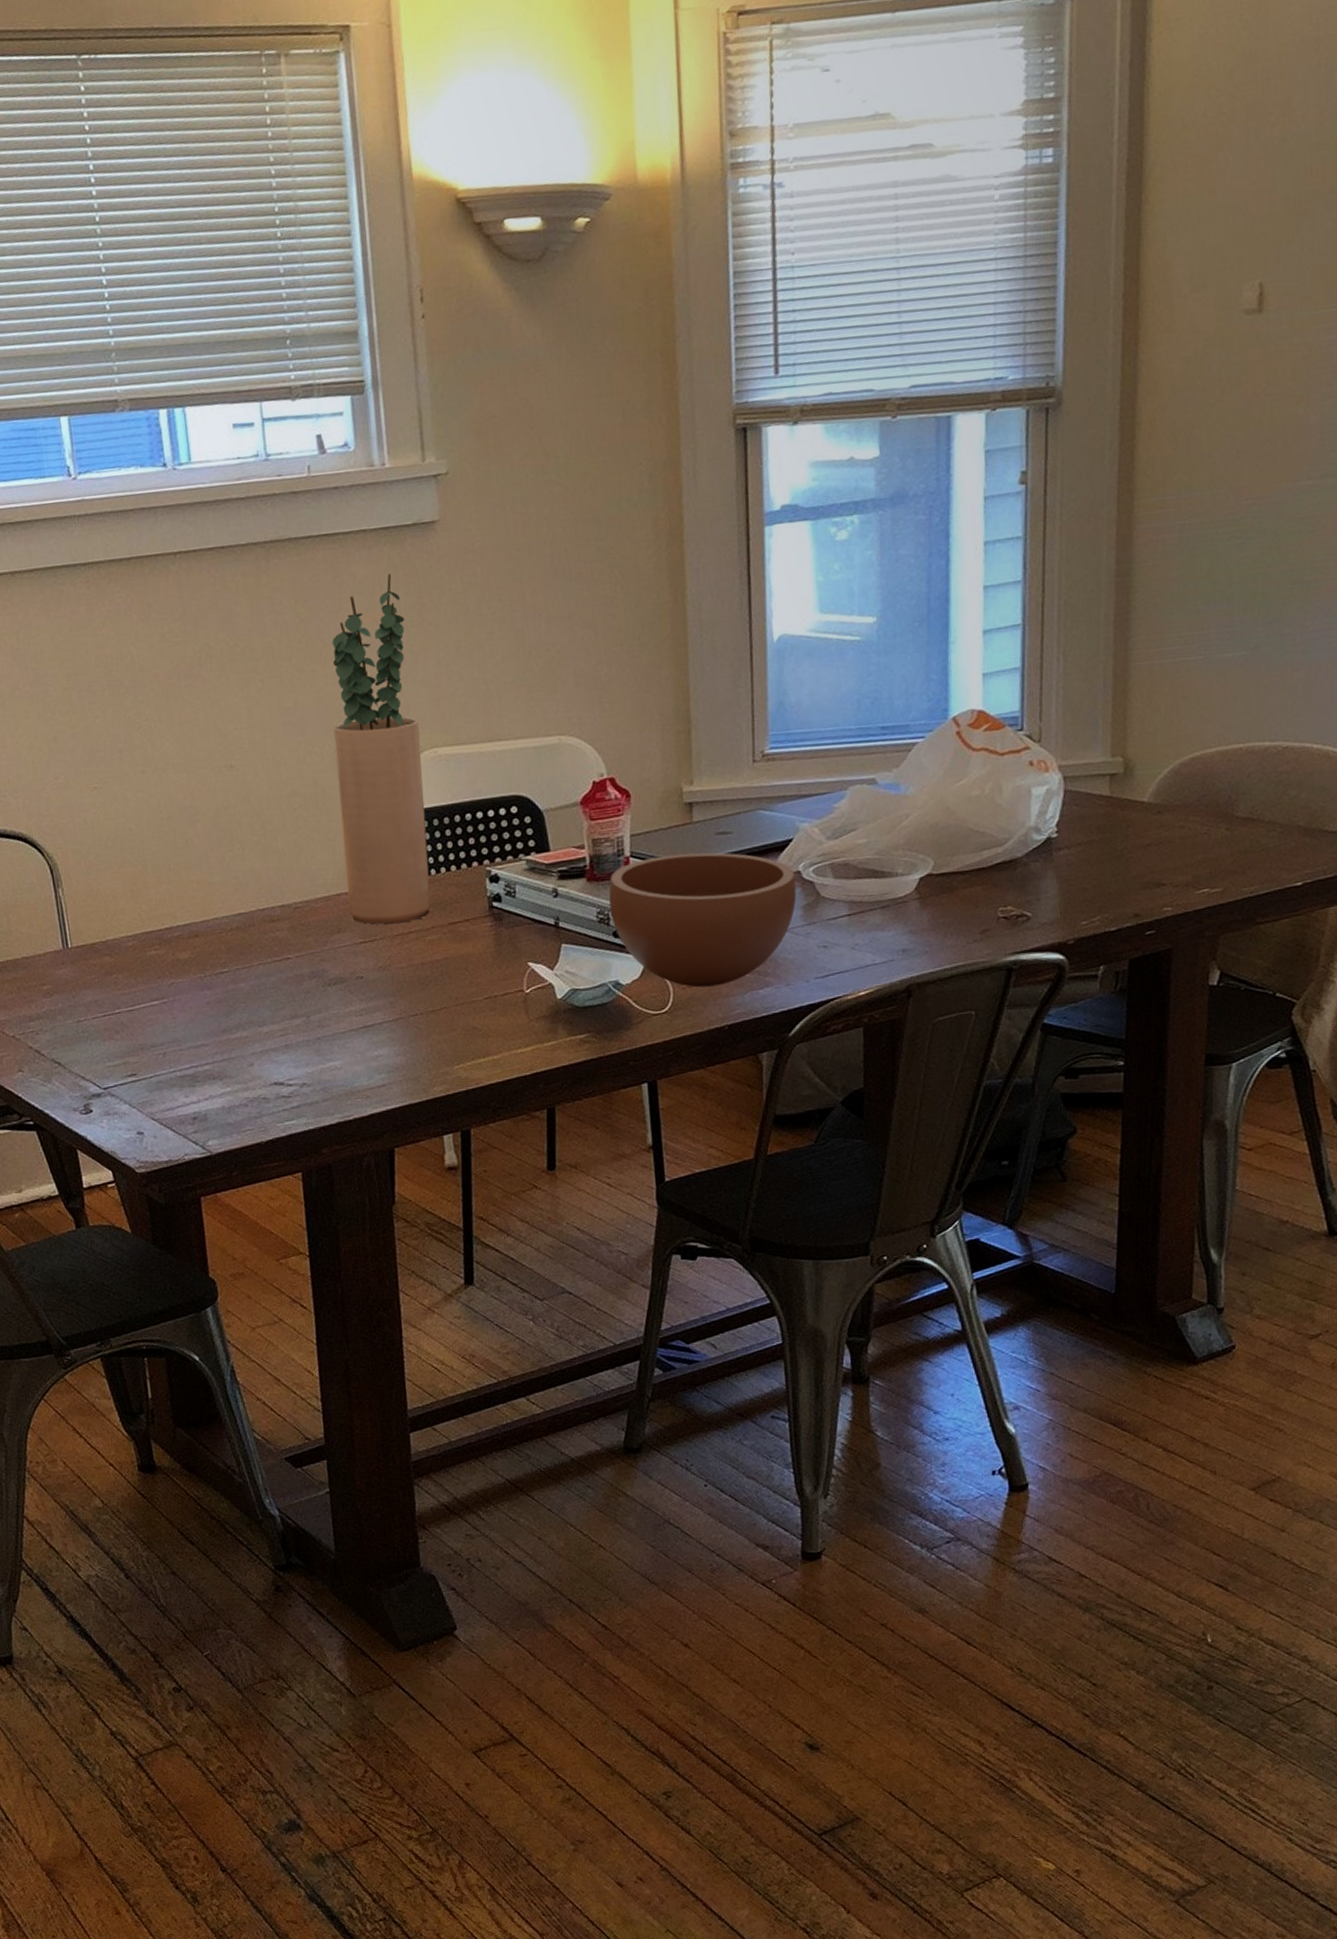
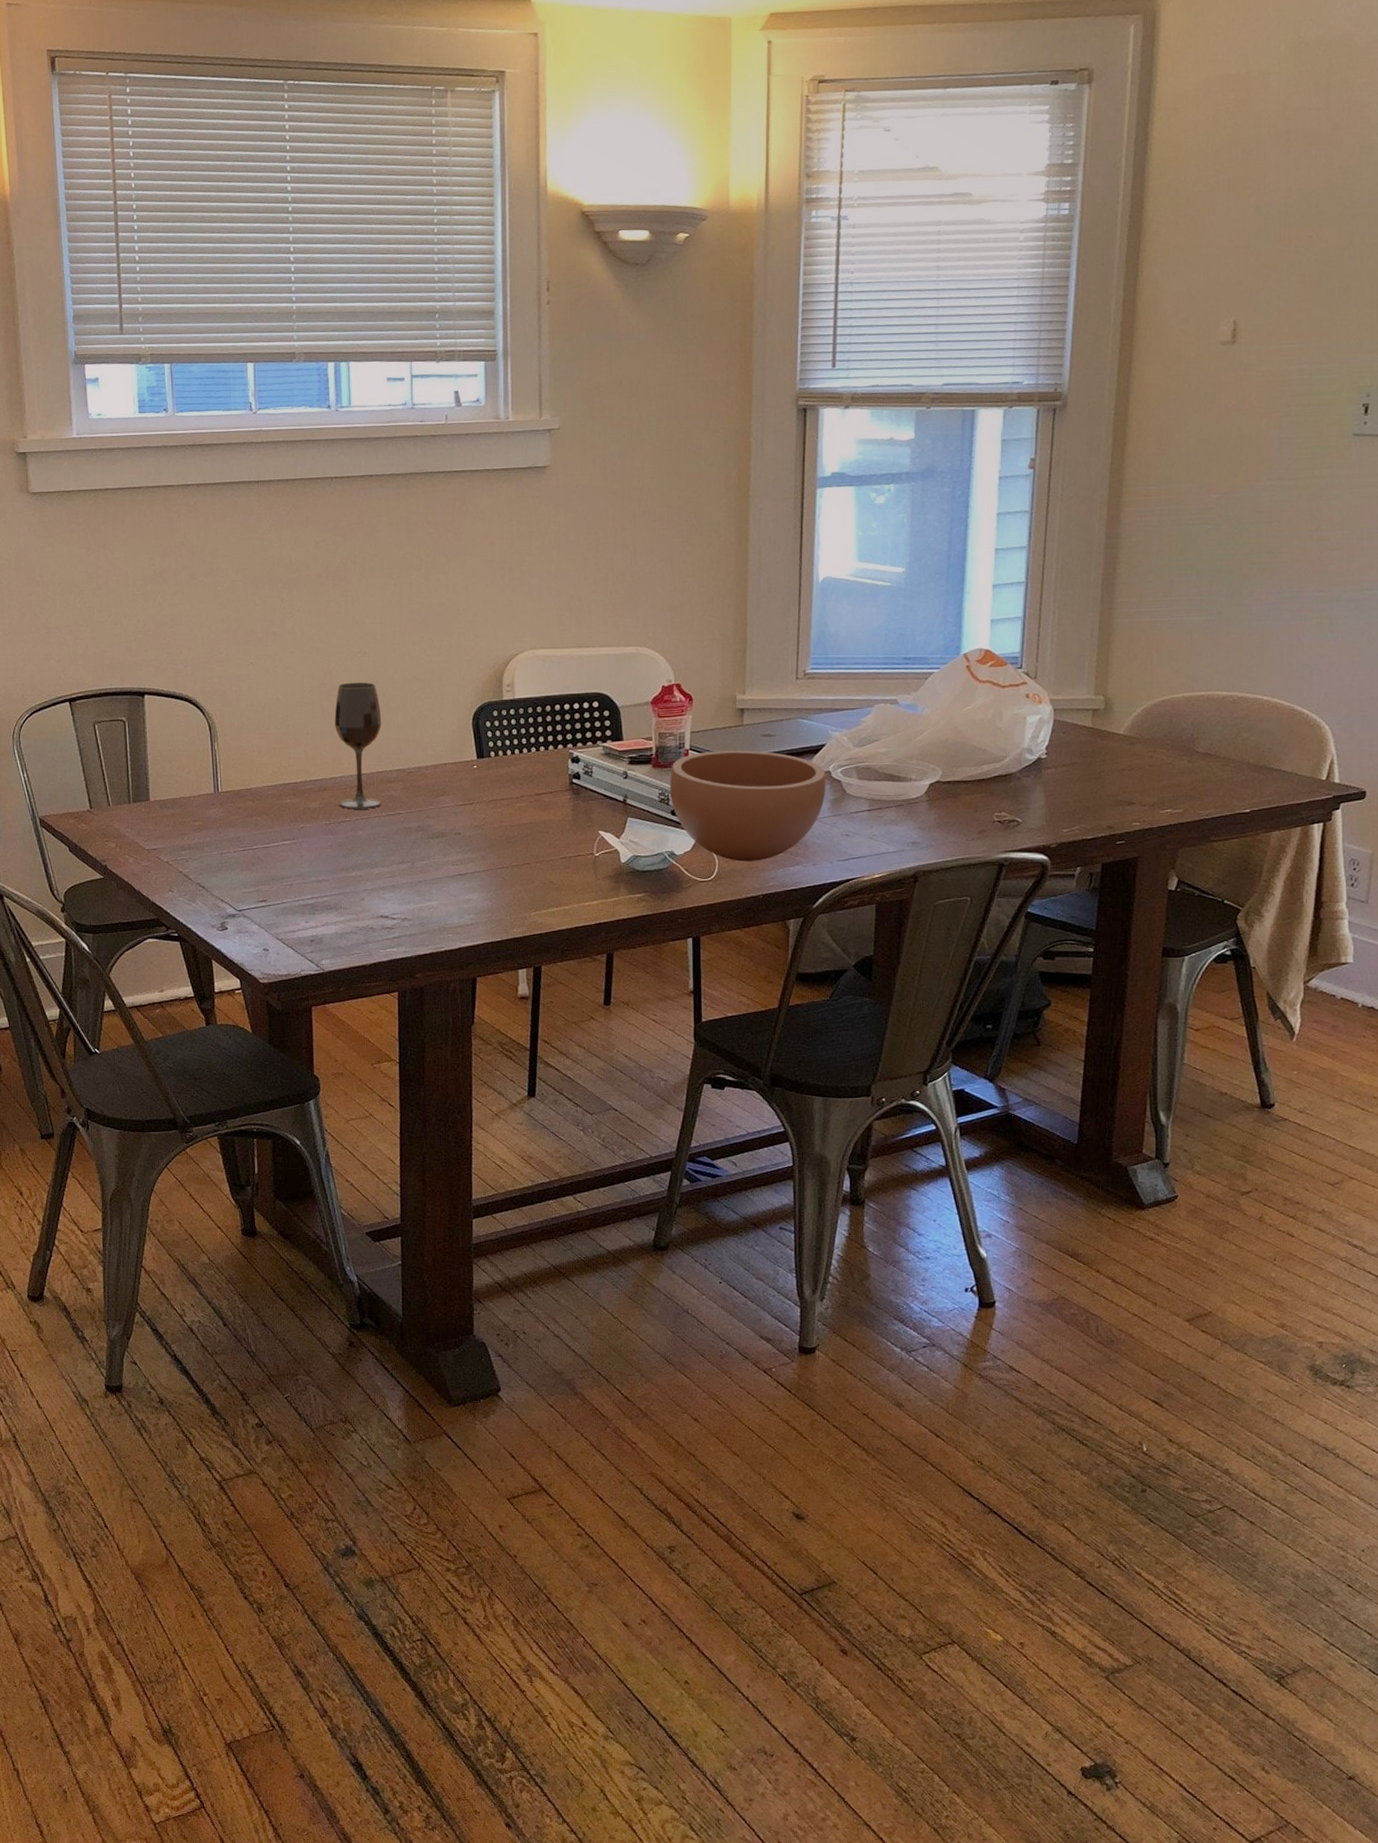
wine glass: none [199,802,265,958] -> present [334,682,382,810]
vase: present [331,574,431,925] -> none [450,506,522,791]

